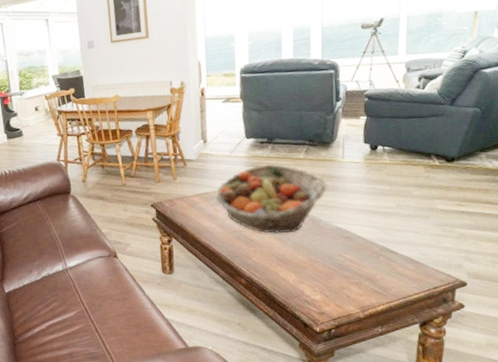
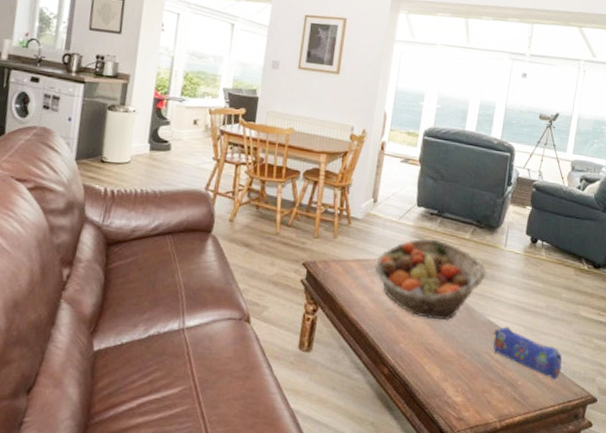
pencil case: none [343,229,422,271] -> present [493,326,562,380]

